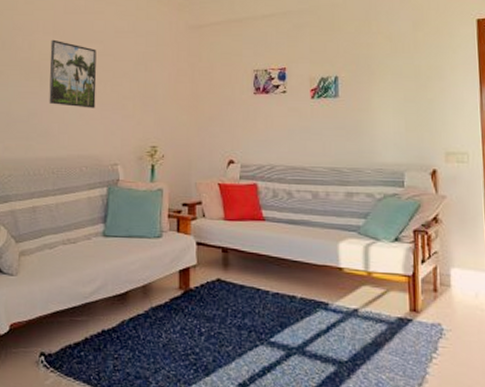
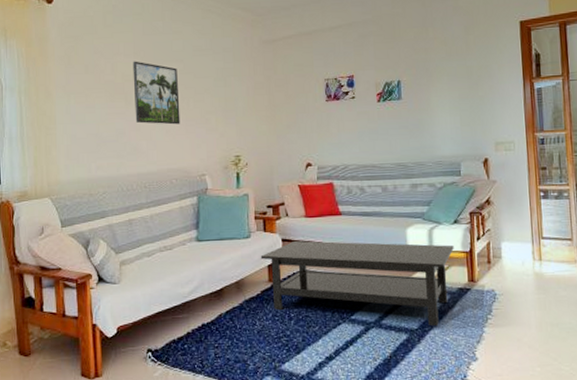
coffee table: none [171,246,394,361] -> present [260,241,454,327]

